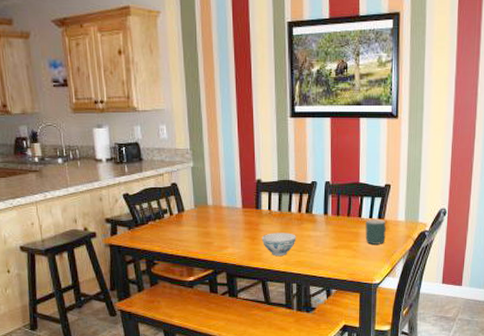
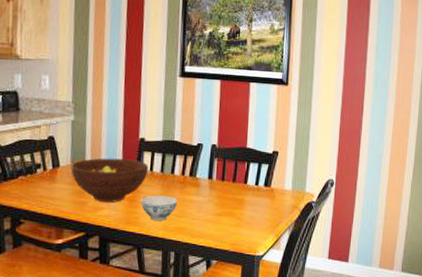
fruit bowl: none [195,200,267,241] -> present [71,158,149,202]
mug: present [365,219,386,245] -> none [250,186,272,214]

